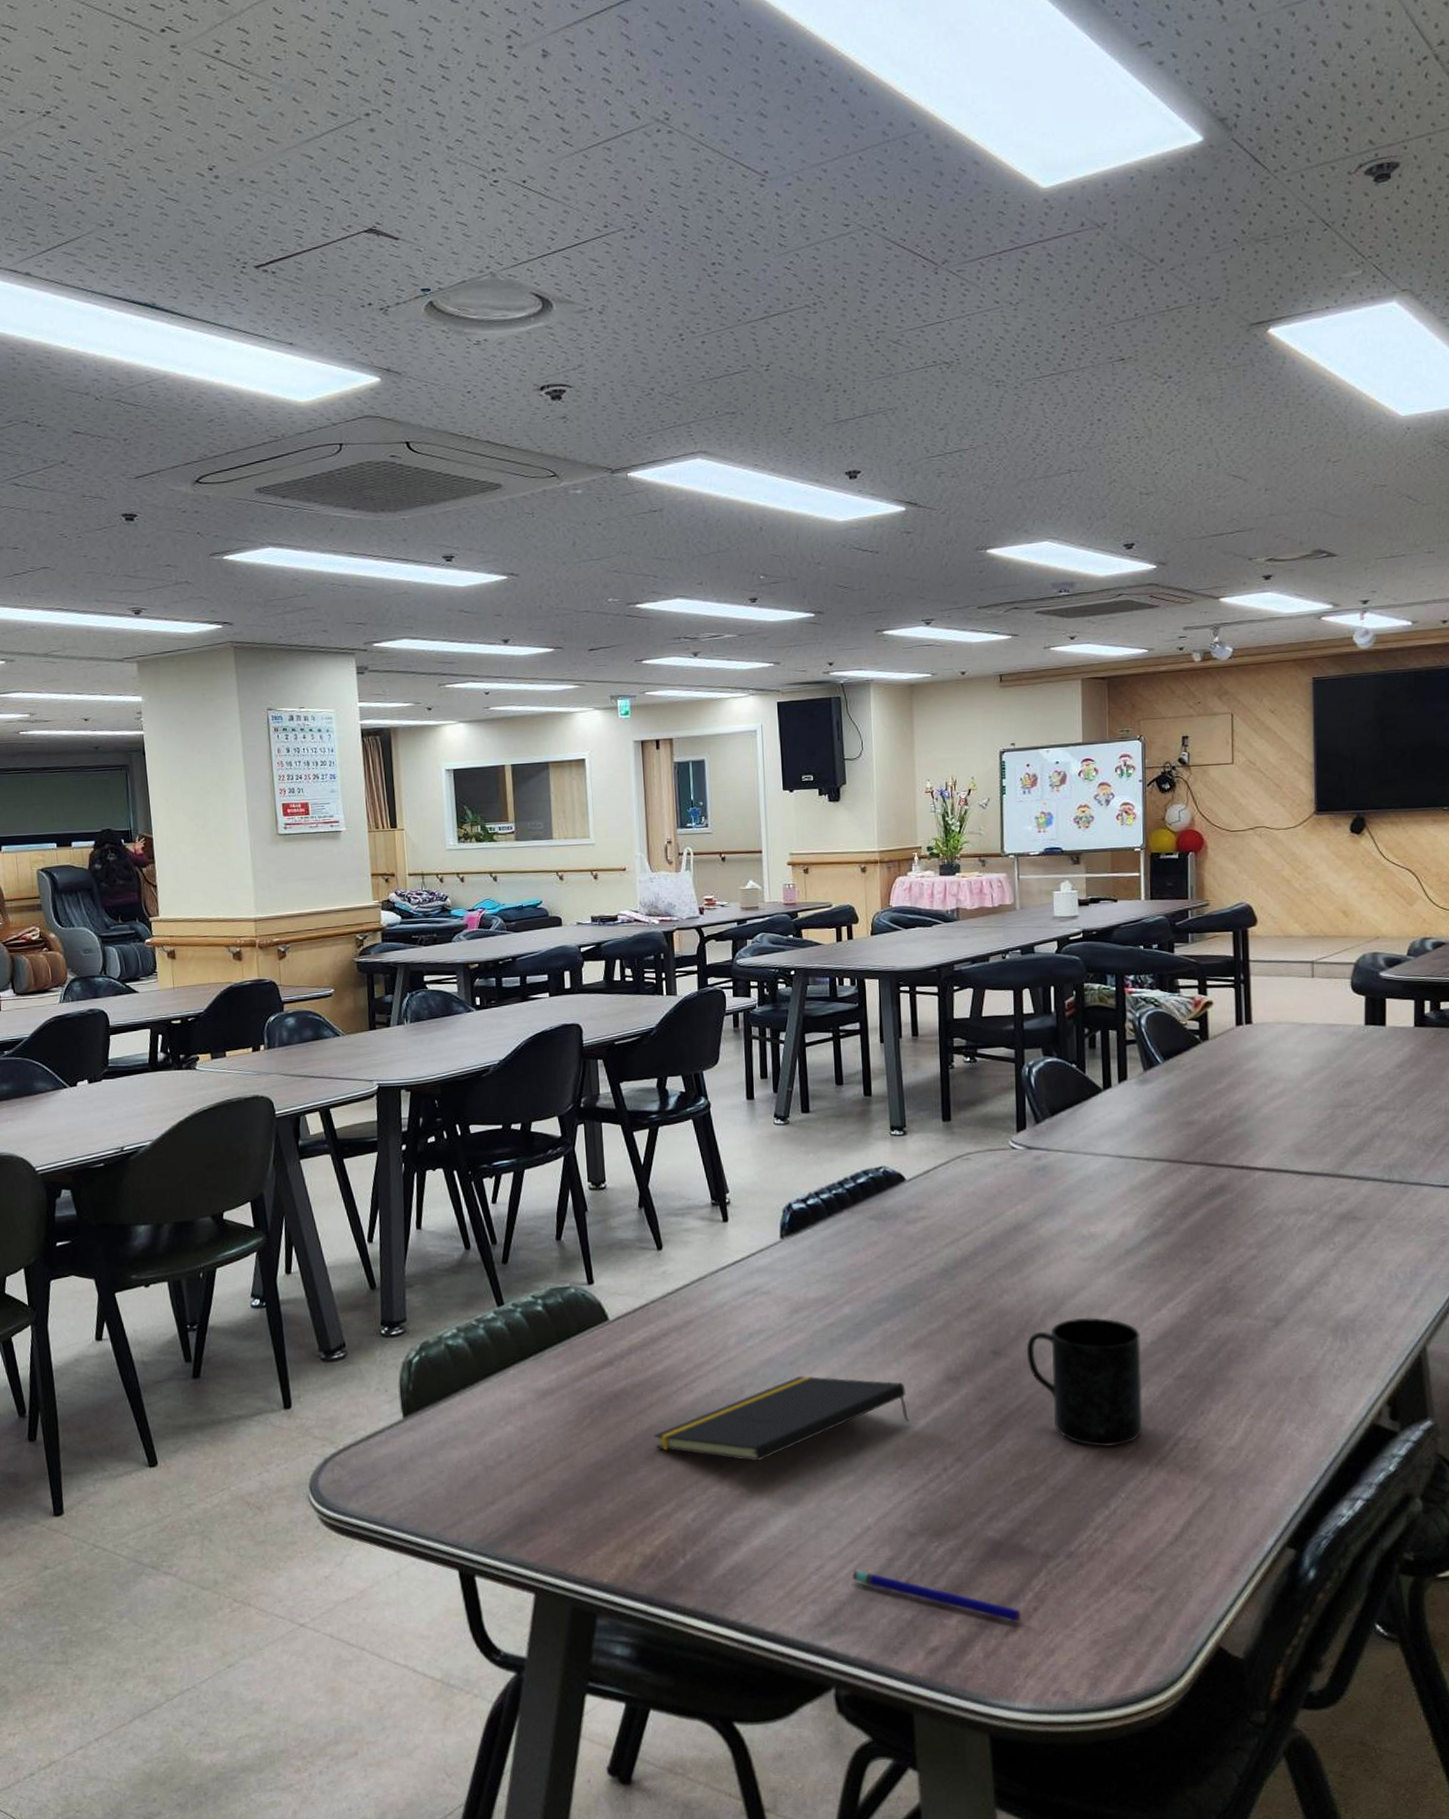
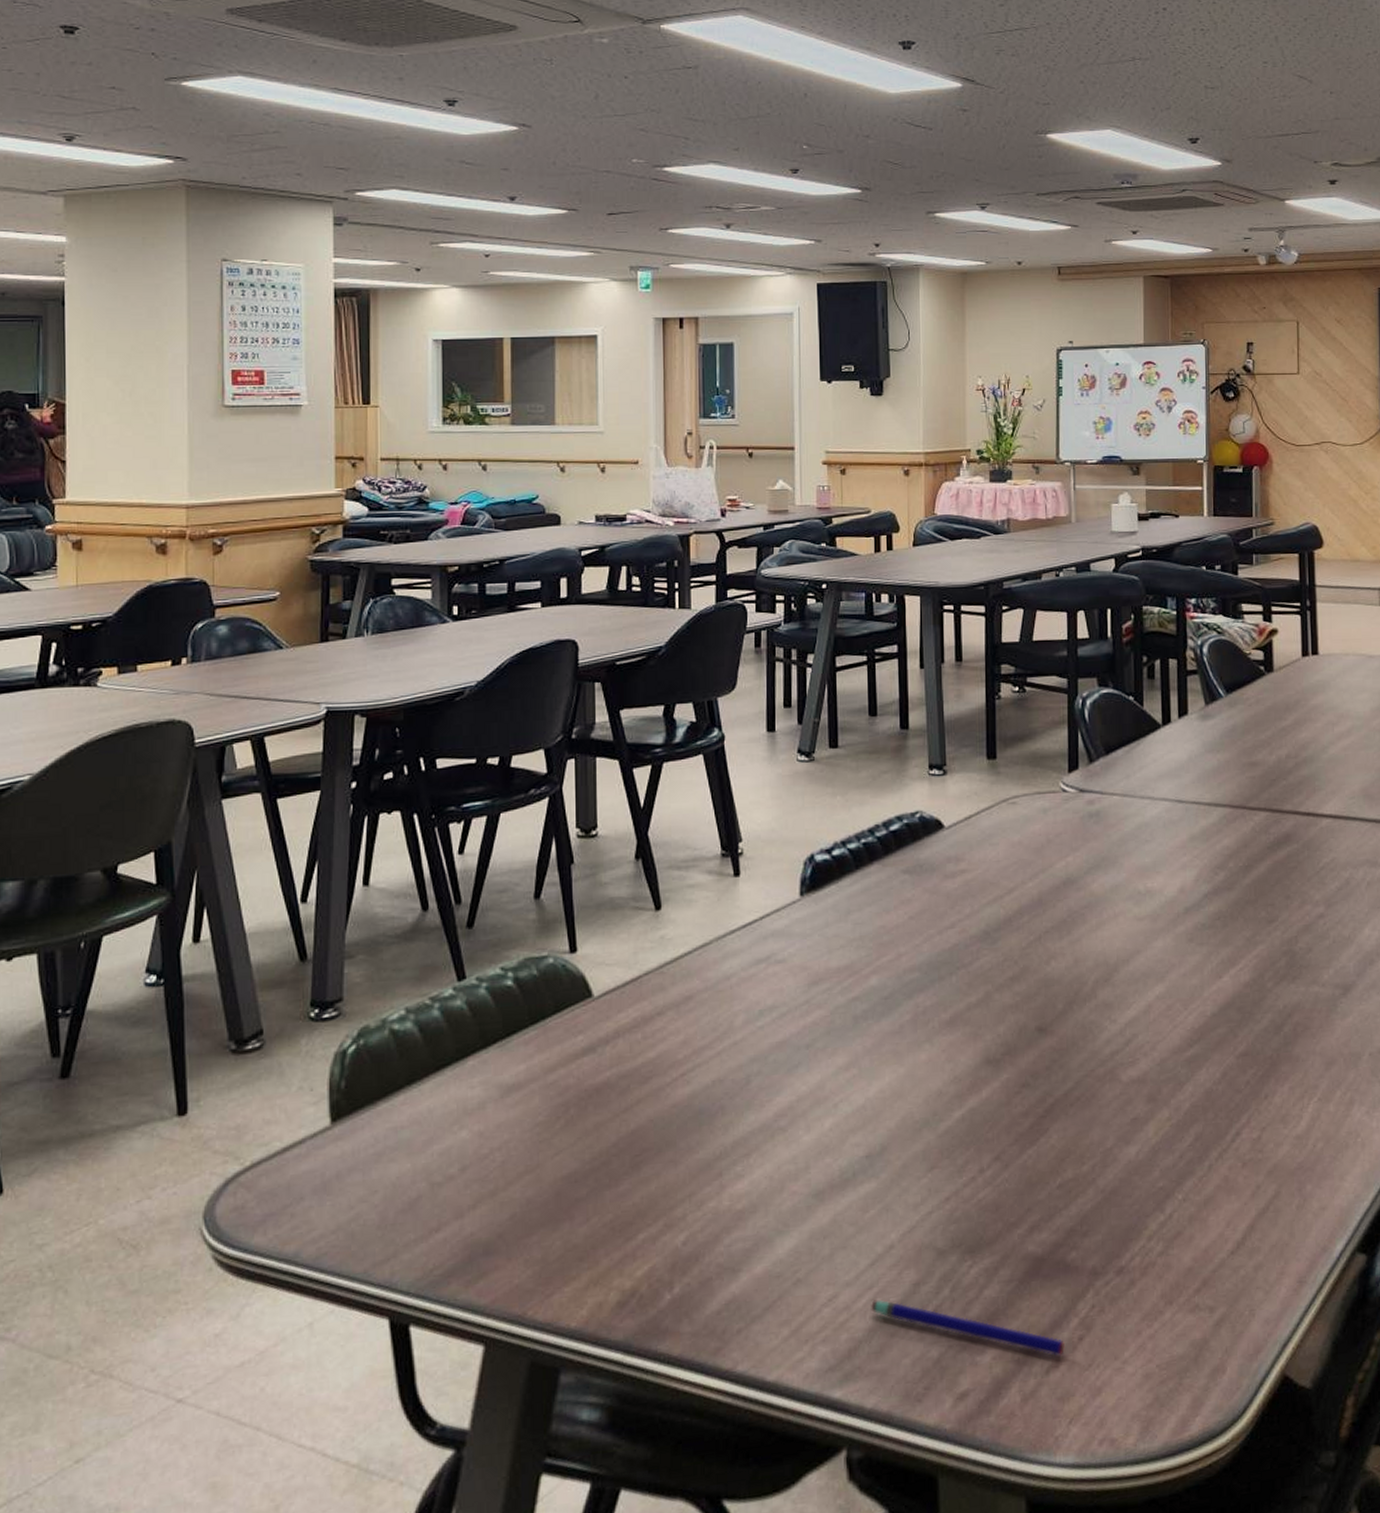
notepad: present [654,1376,909,1462] -> none [641,1061,942,1168]
mug: present [1026,1317,1143,1447] -> none [1075,986,1202,1139]

